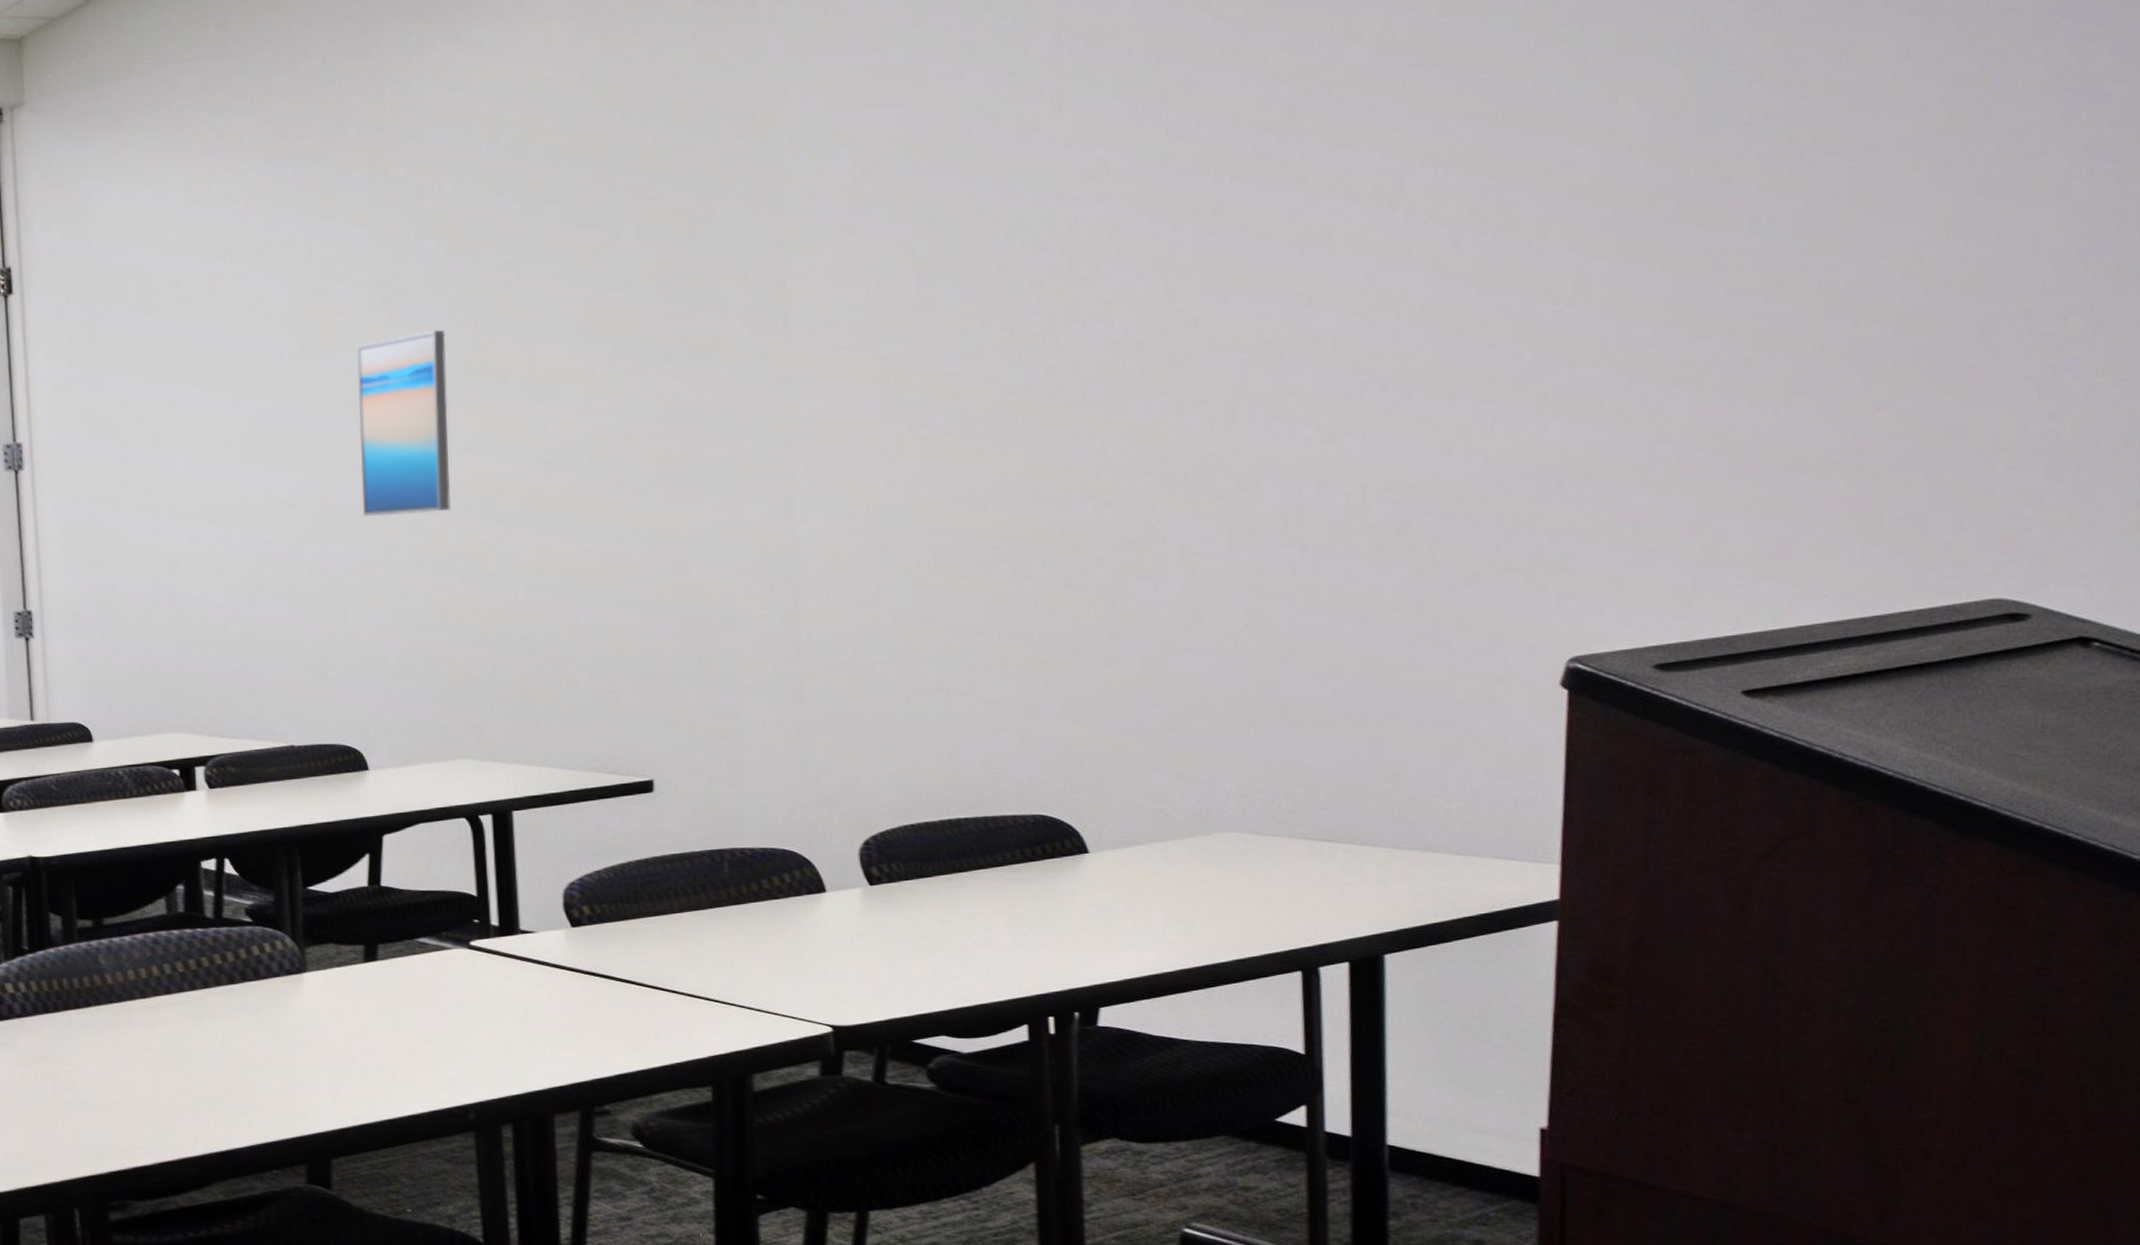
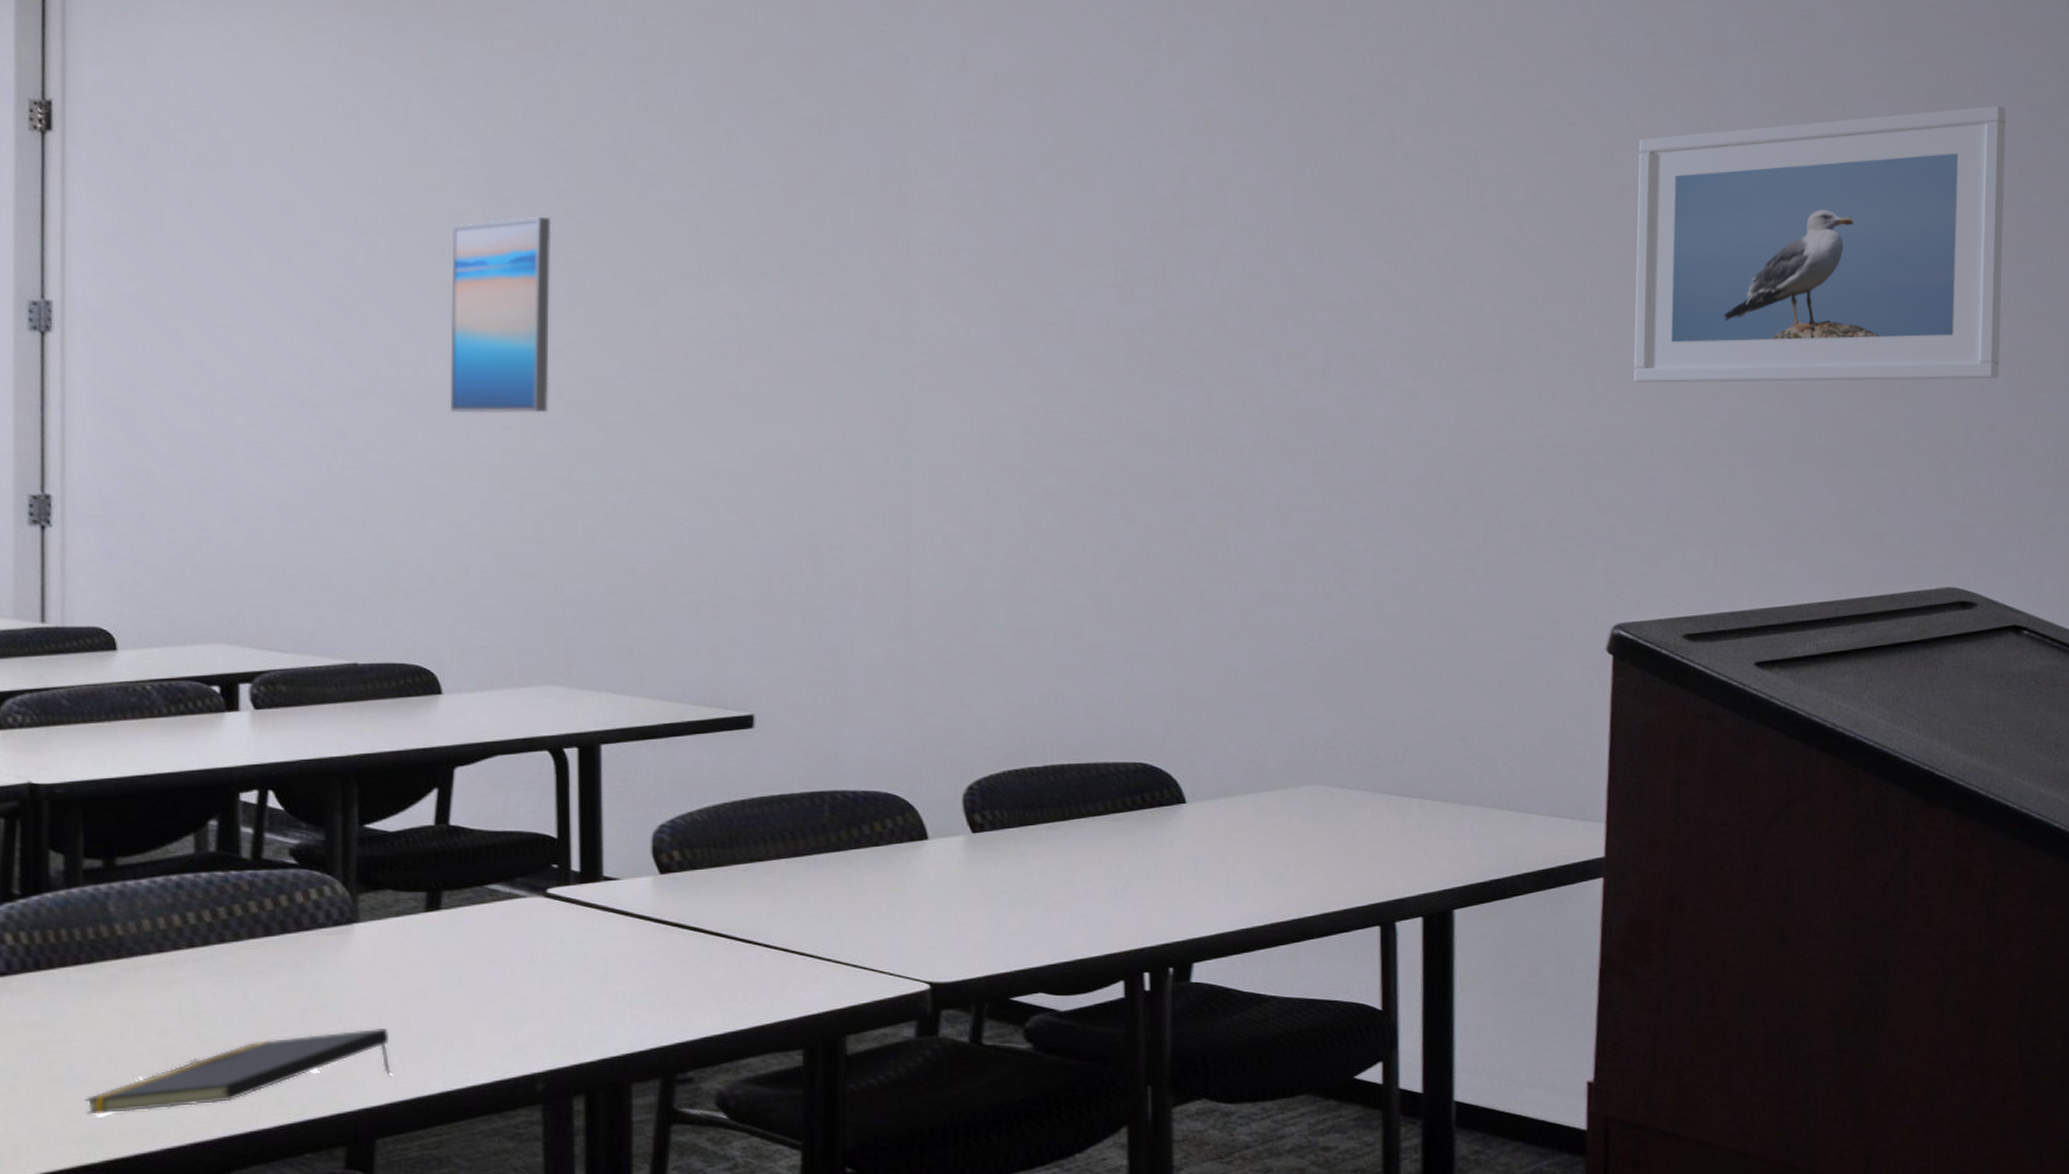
notepad: none [90,1063,341,1134] -> present [84,1027,391,1115]
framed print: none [1592,47,2079,399] -> present [1633,106,2007,383]

